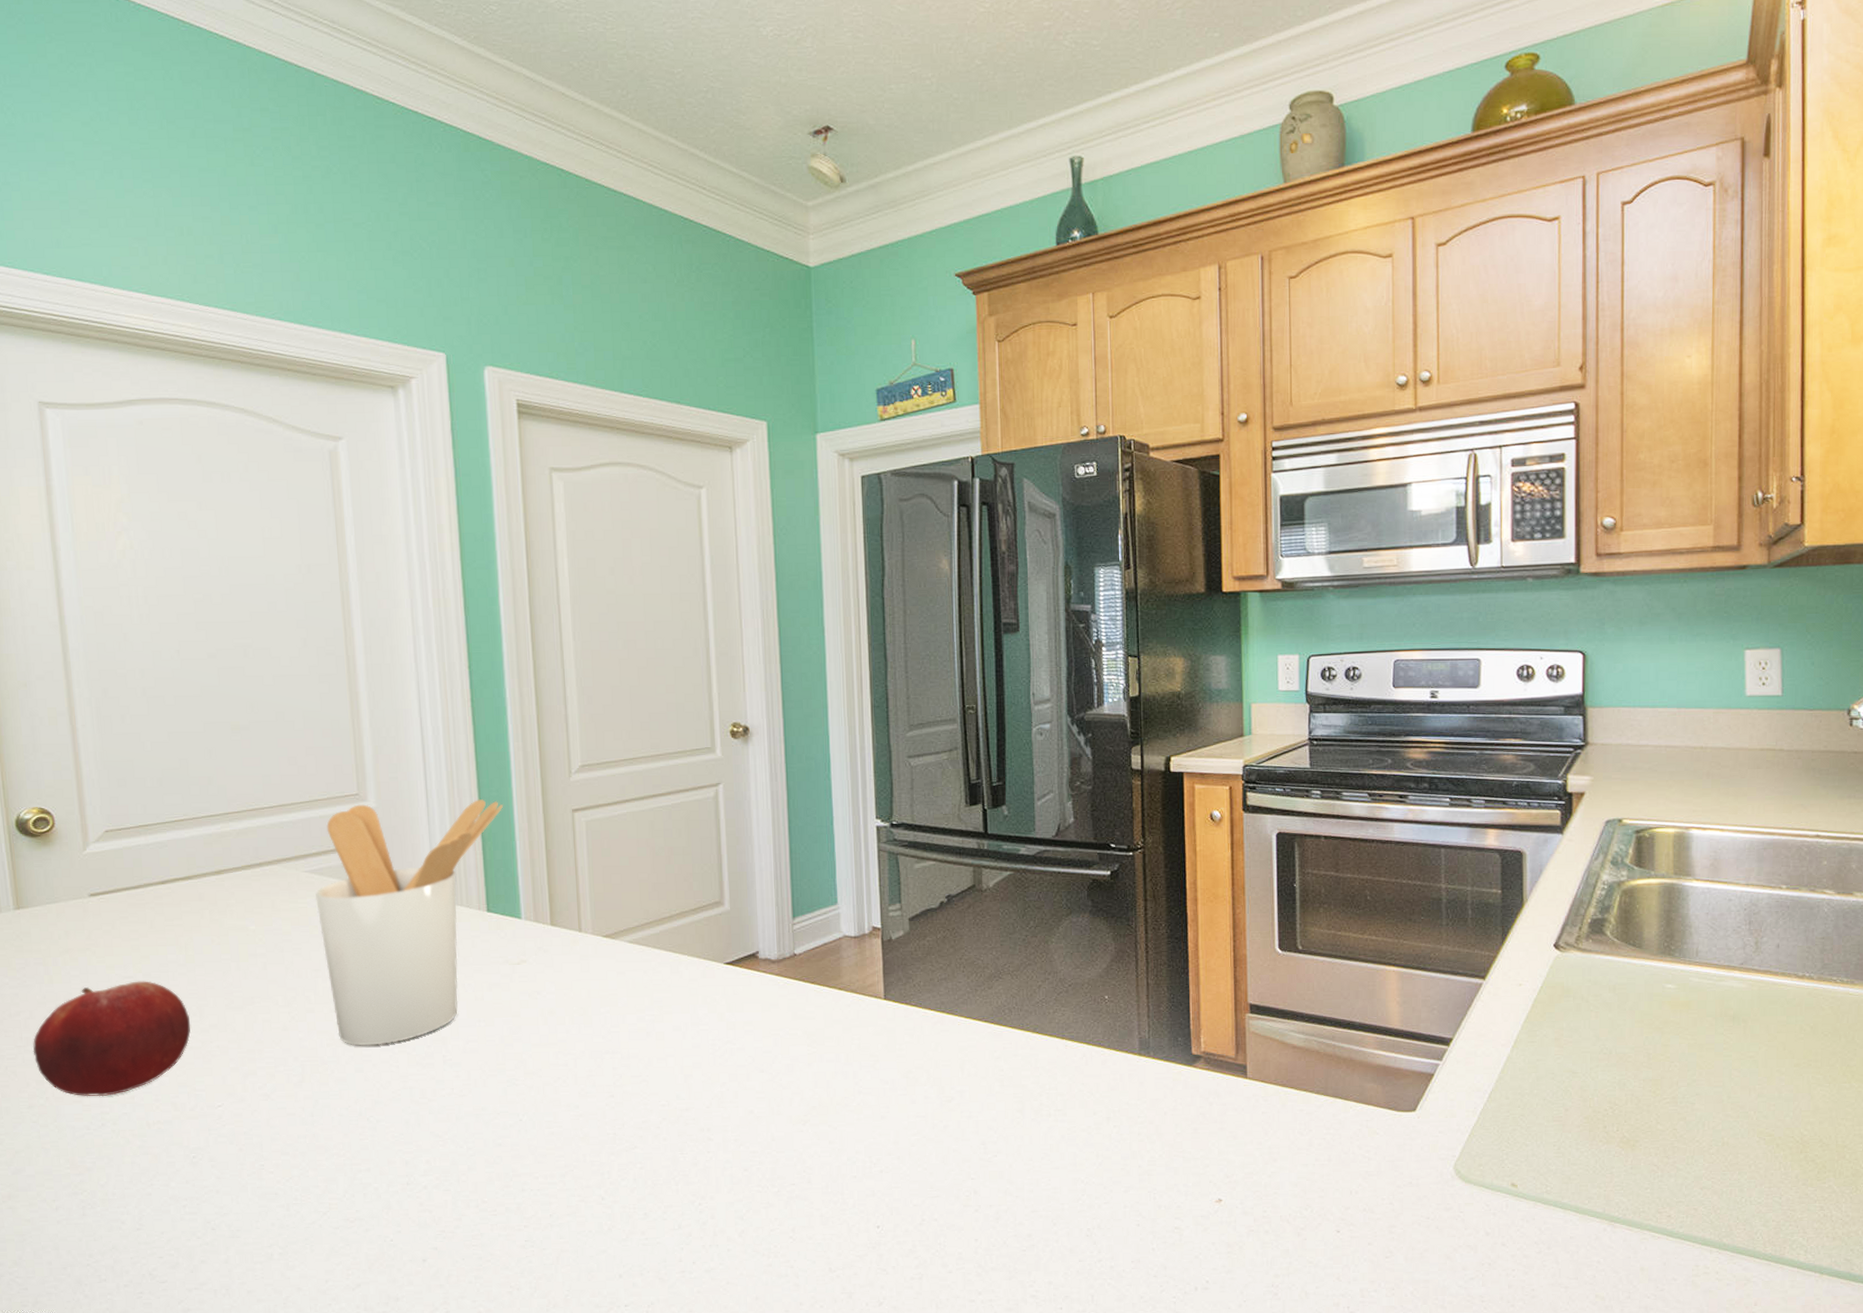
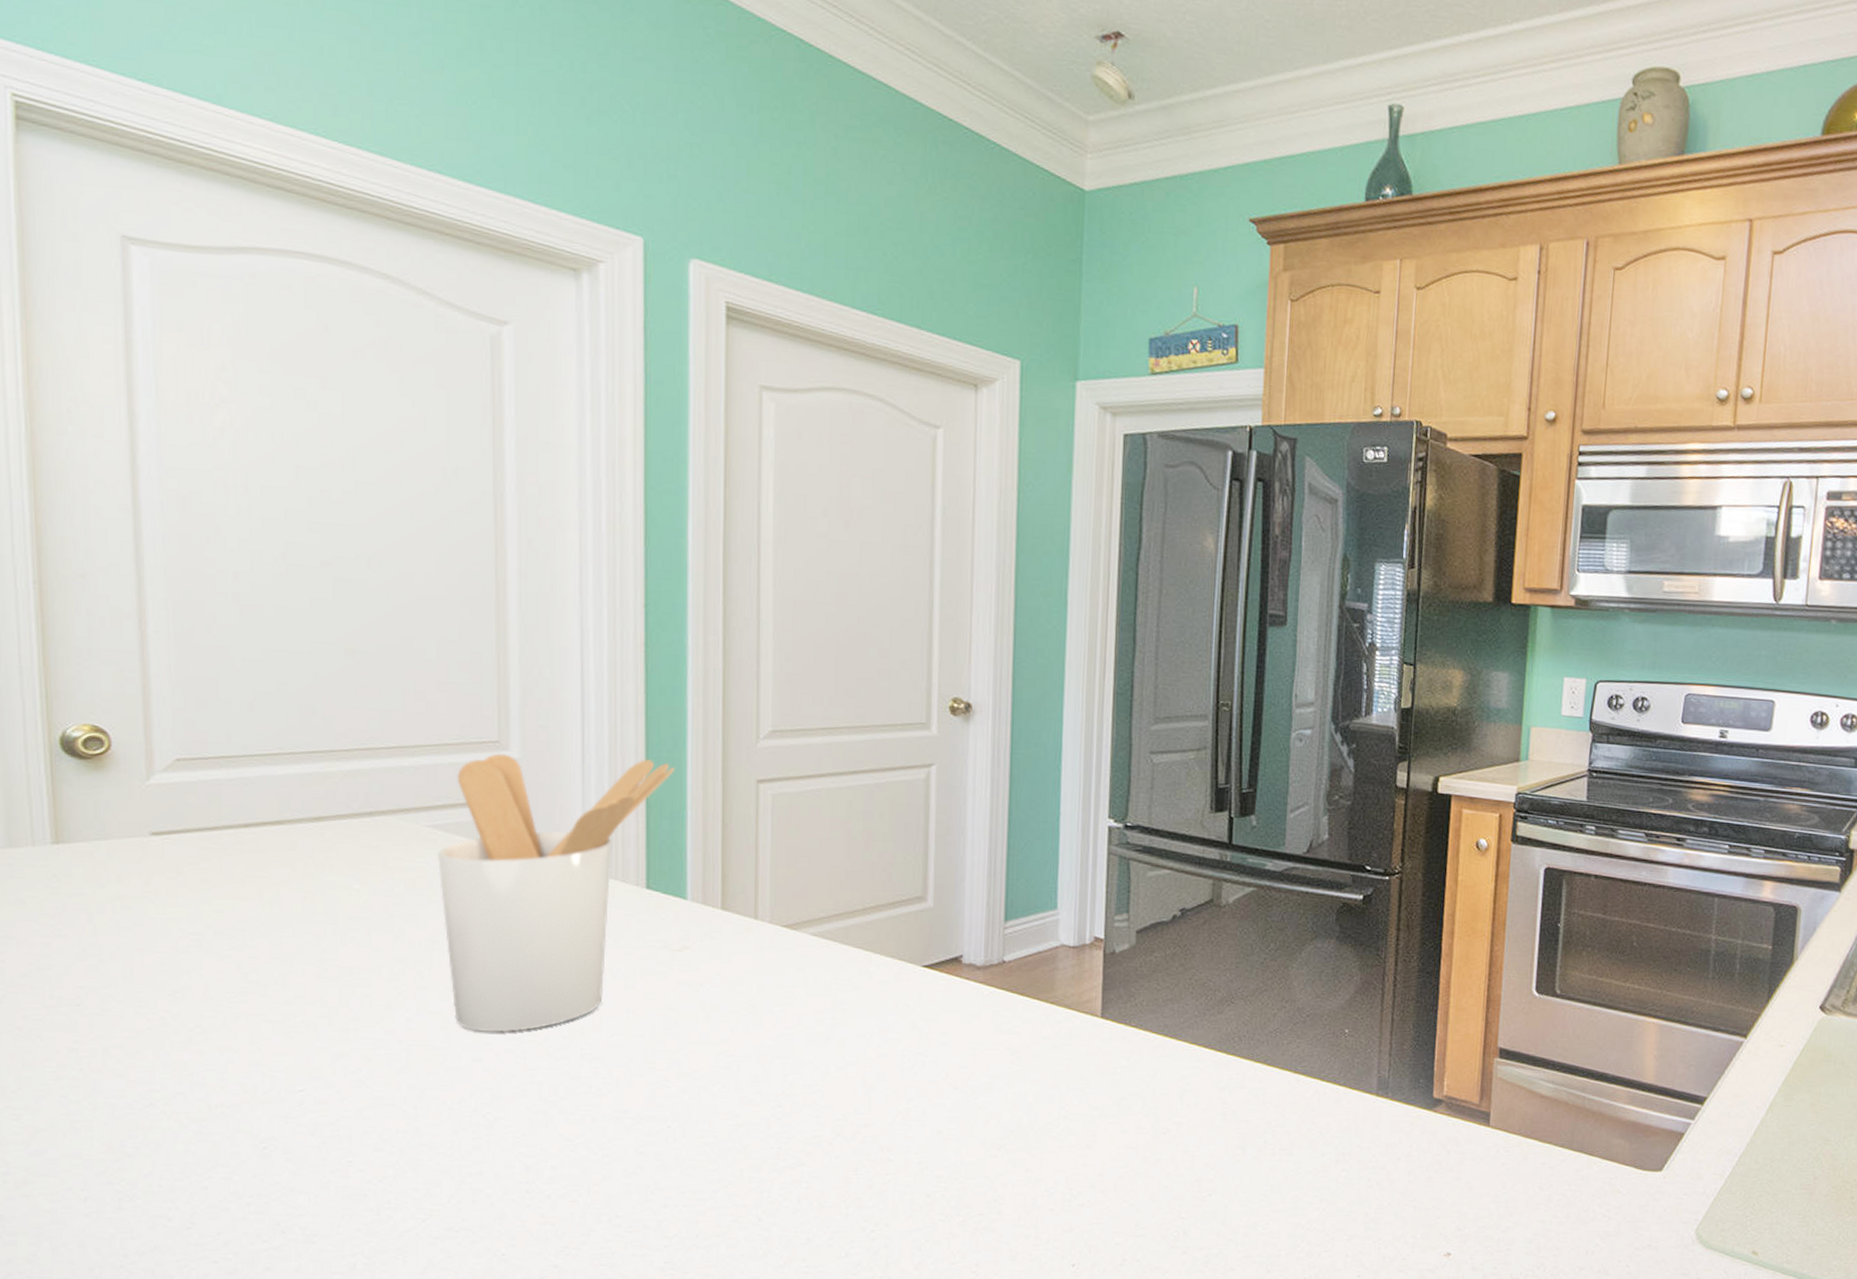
fruit: present [32,981,191,1097] -> none [65,939,271,1072]

